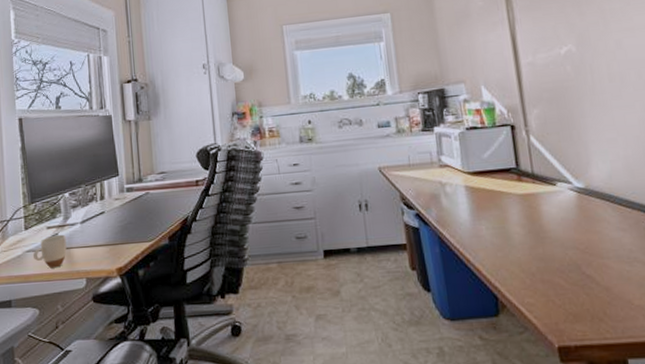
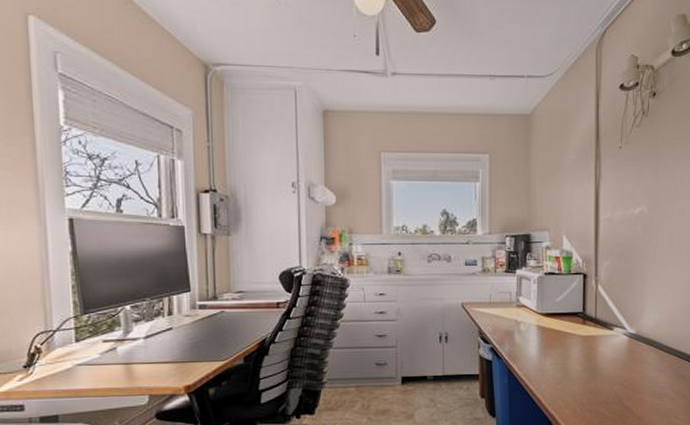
mug: present [32,234,67,269] -> none [85,349,127,384]

